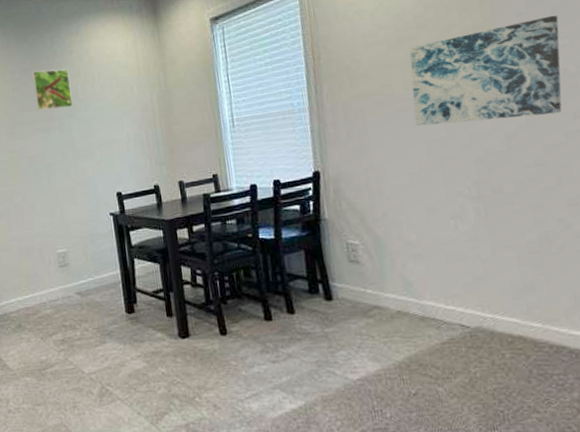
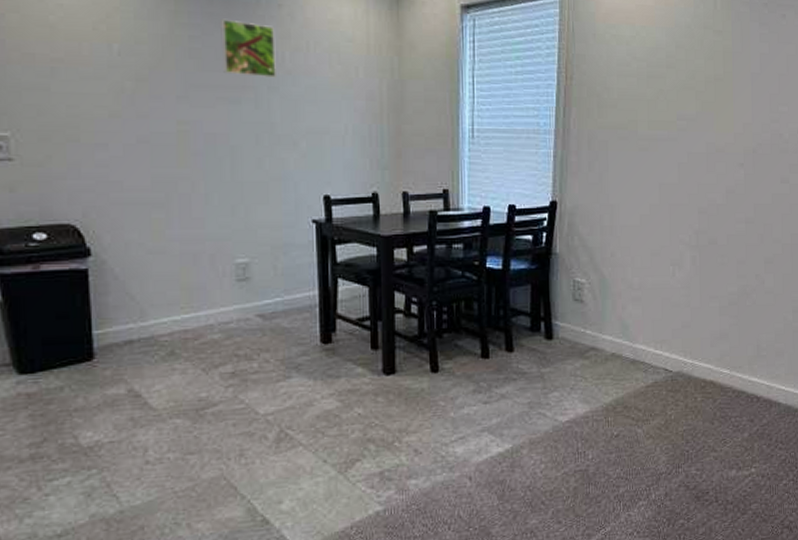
wall art: present [410,15,562,126] -> none [652,81,783,176]

